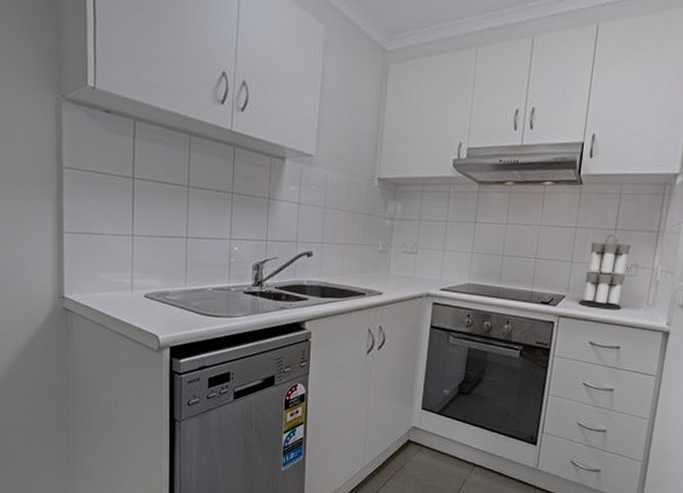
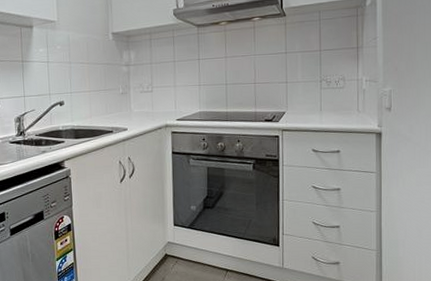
spice rack: present [578,233,632,311] -> none [297,53,336,120]

